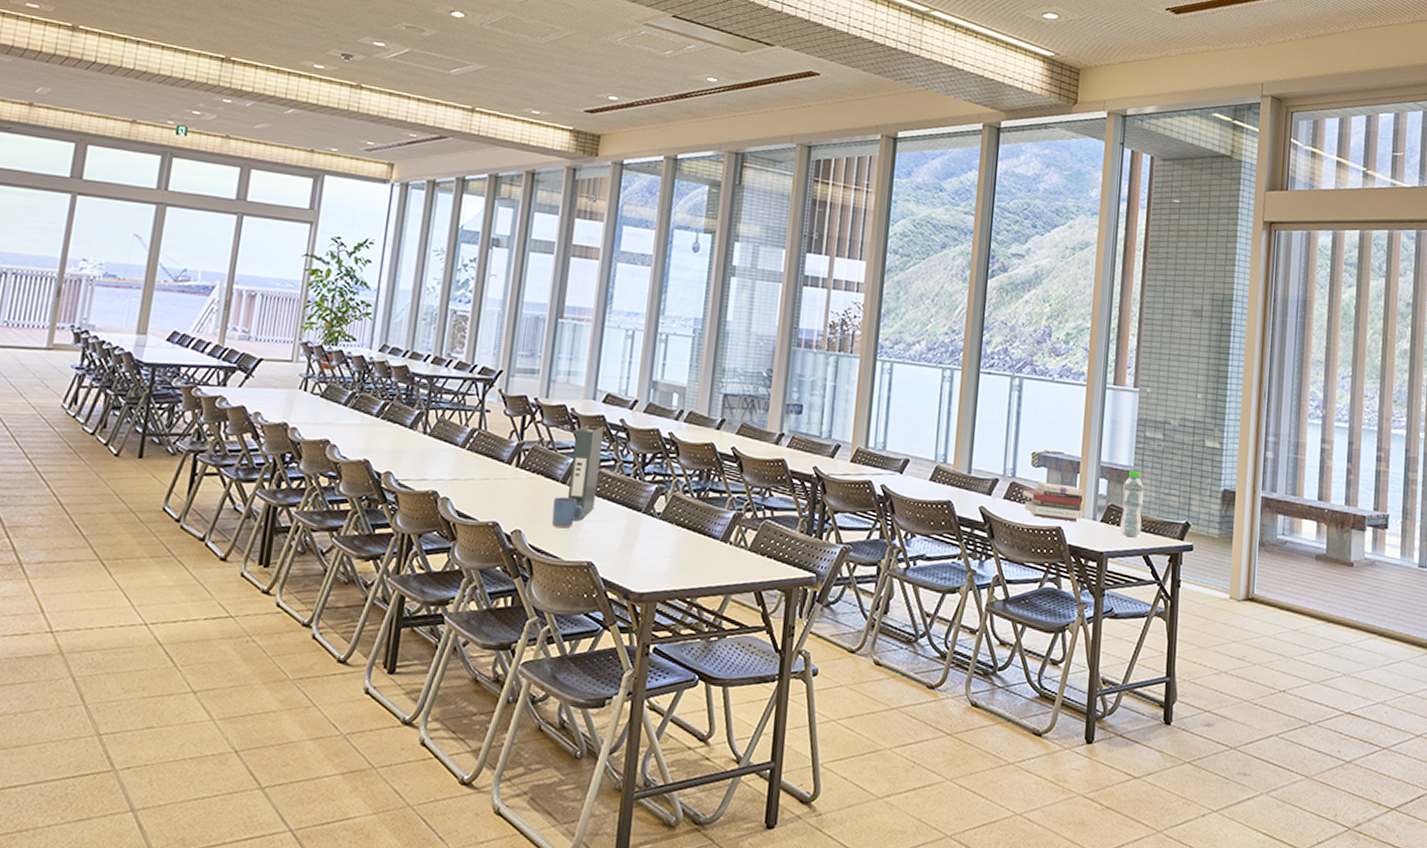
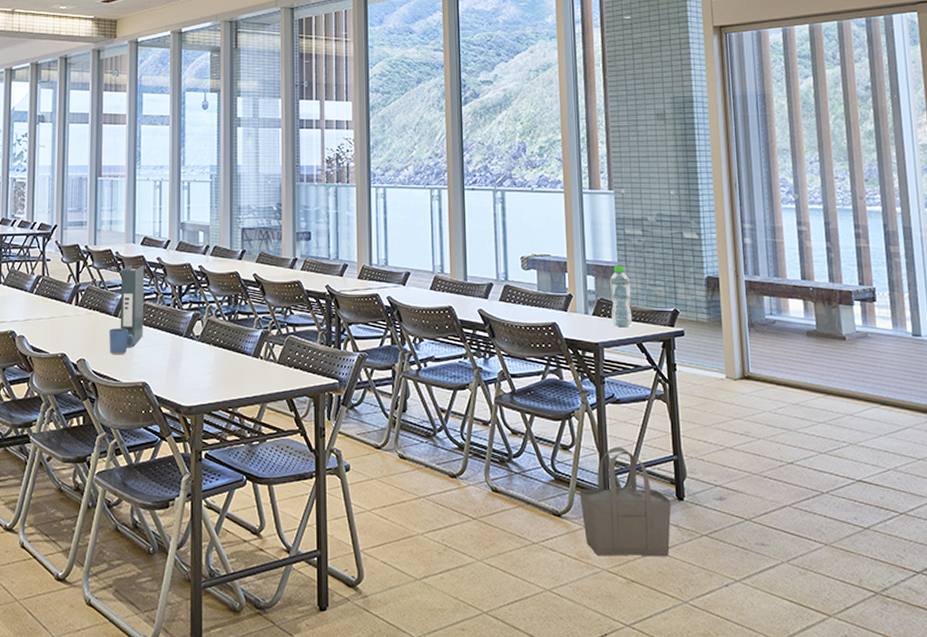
books: present [1022,482,1083,522] -> none [515,283,575,317]
shopping bag: none [1063,665,1158,784] -> present [579,447,671,557]

